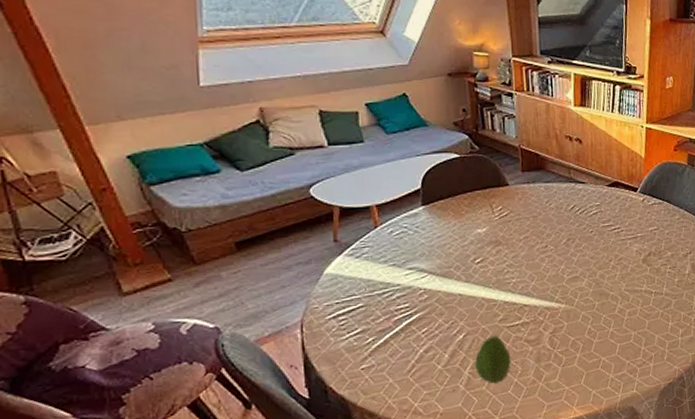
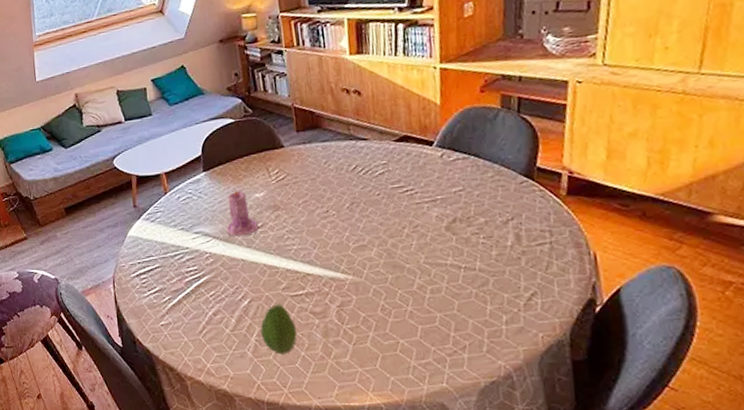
candle: none [444,224,479,272] -> present [226,189,259,237]

